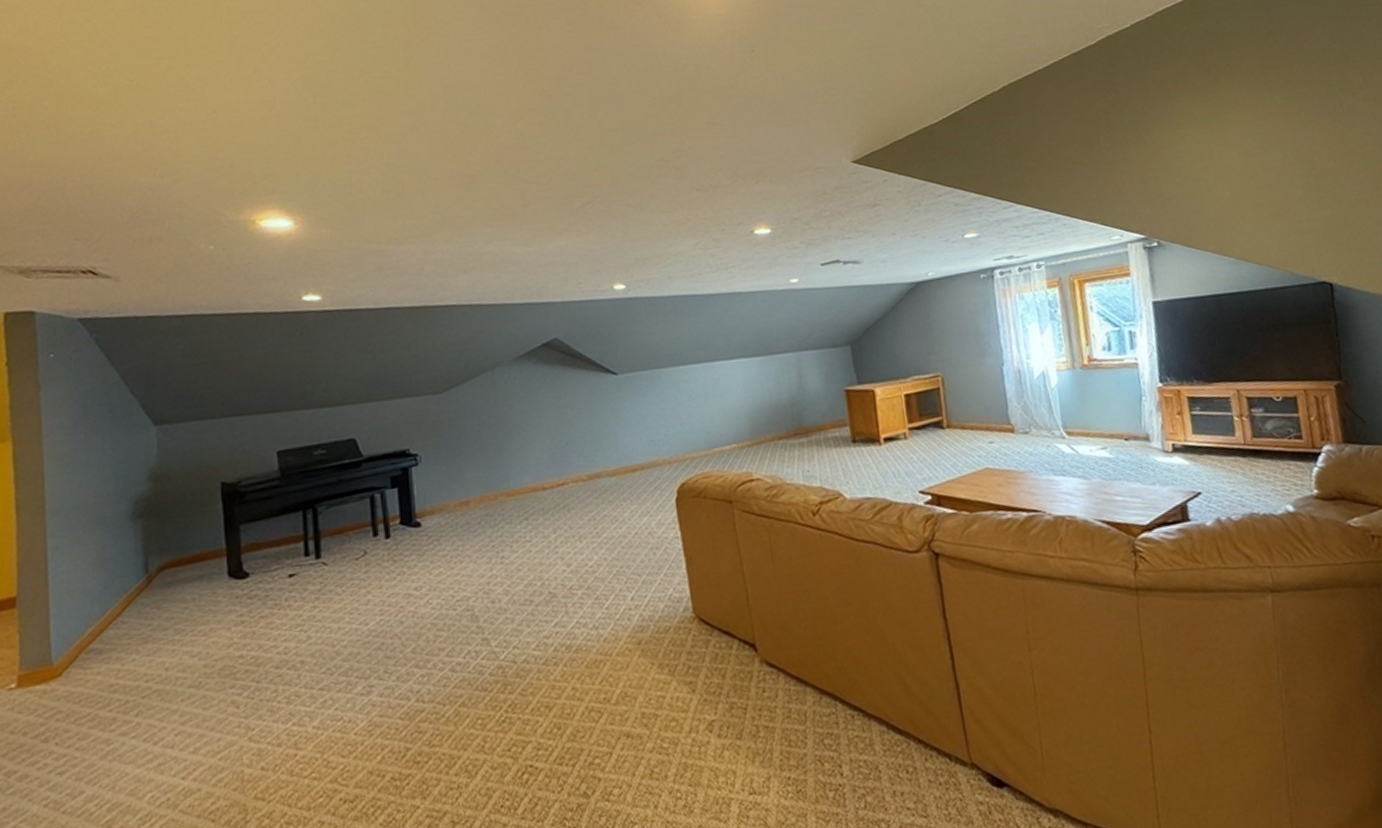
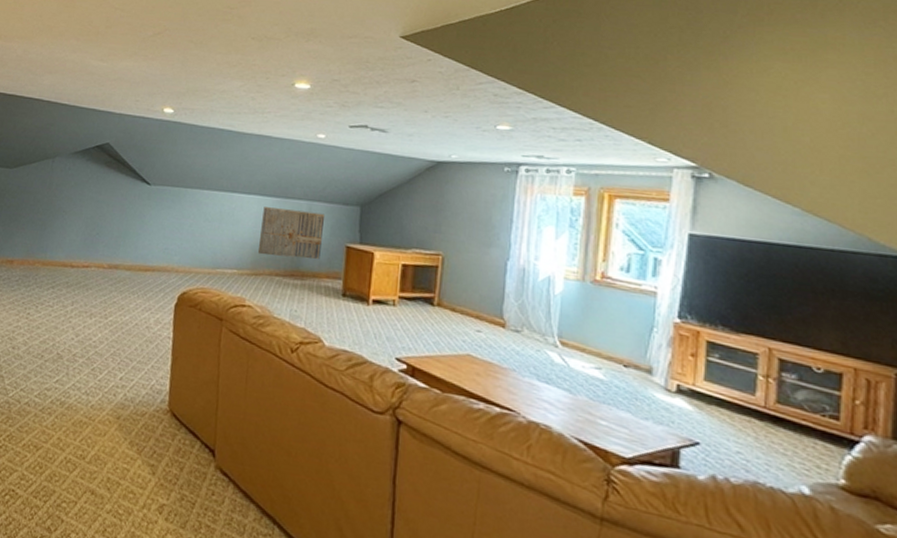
wall art: none [750,361,821,421] -> present [258,207,326,260]

